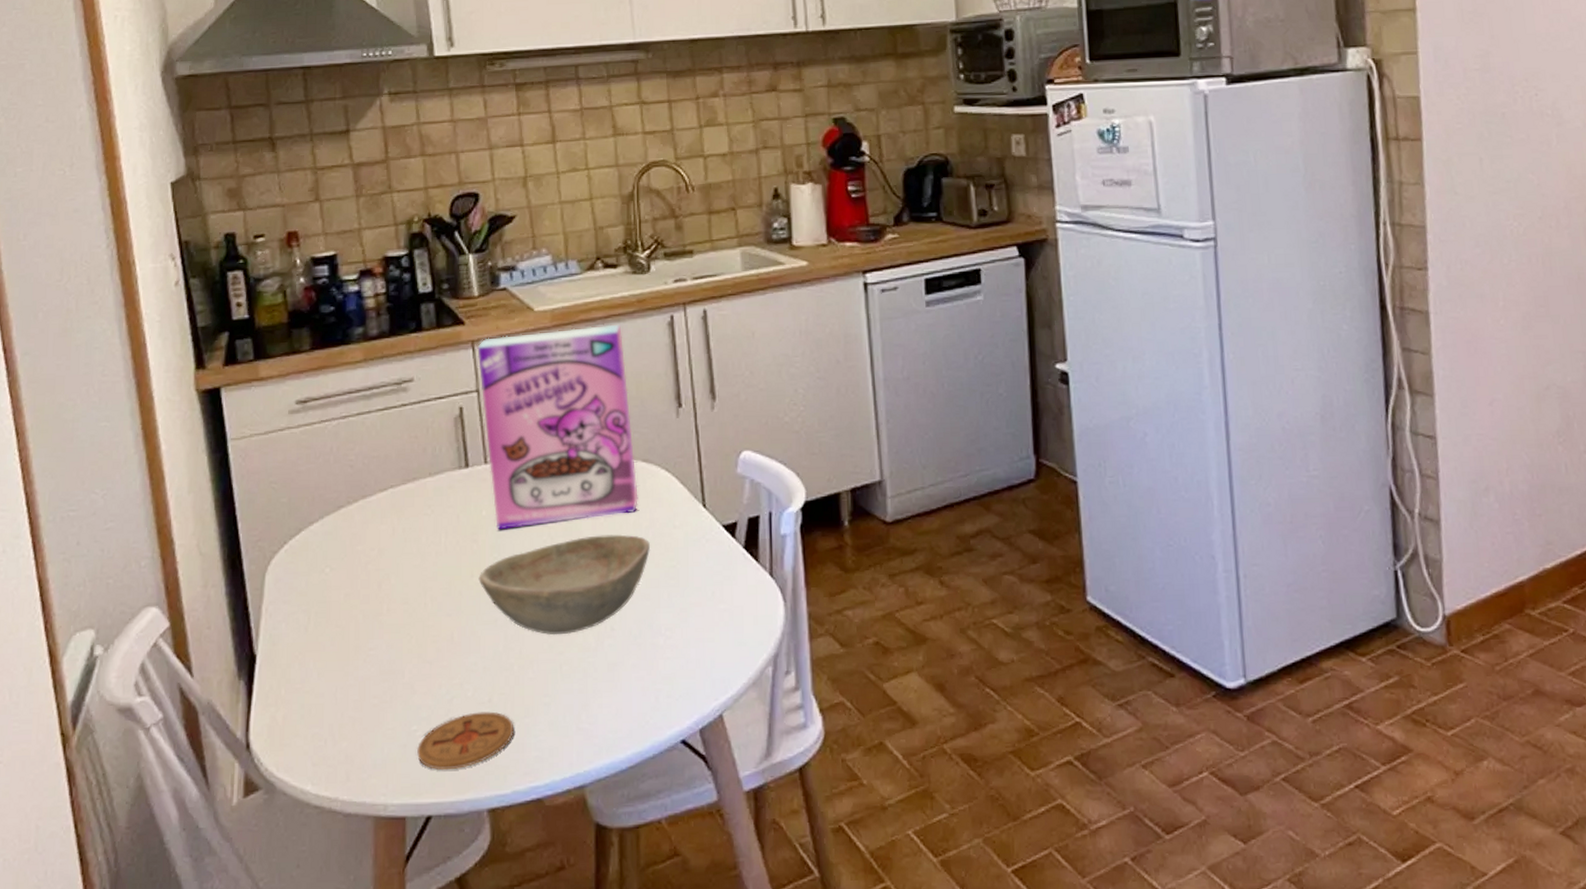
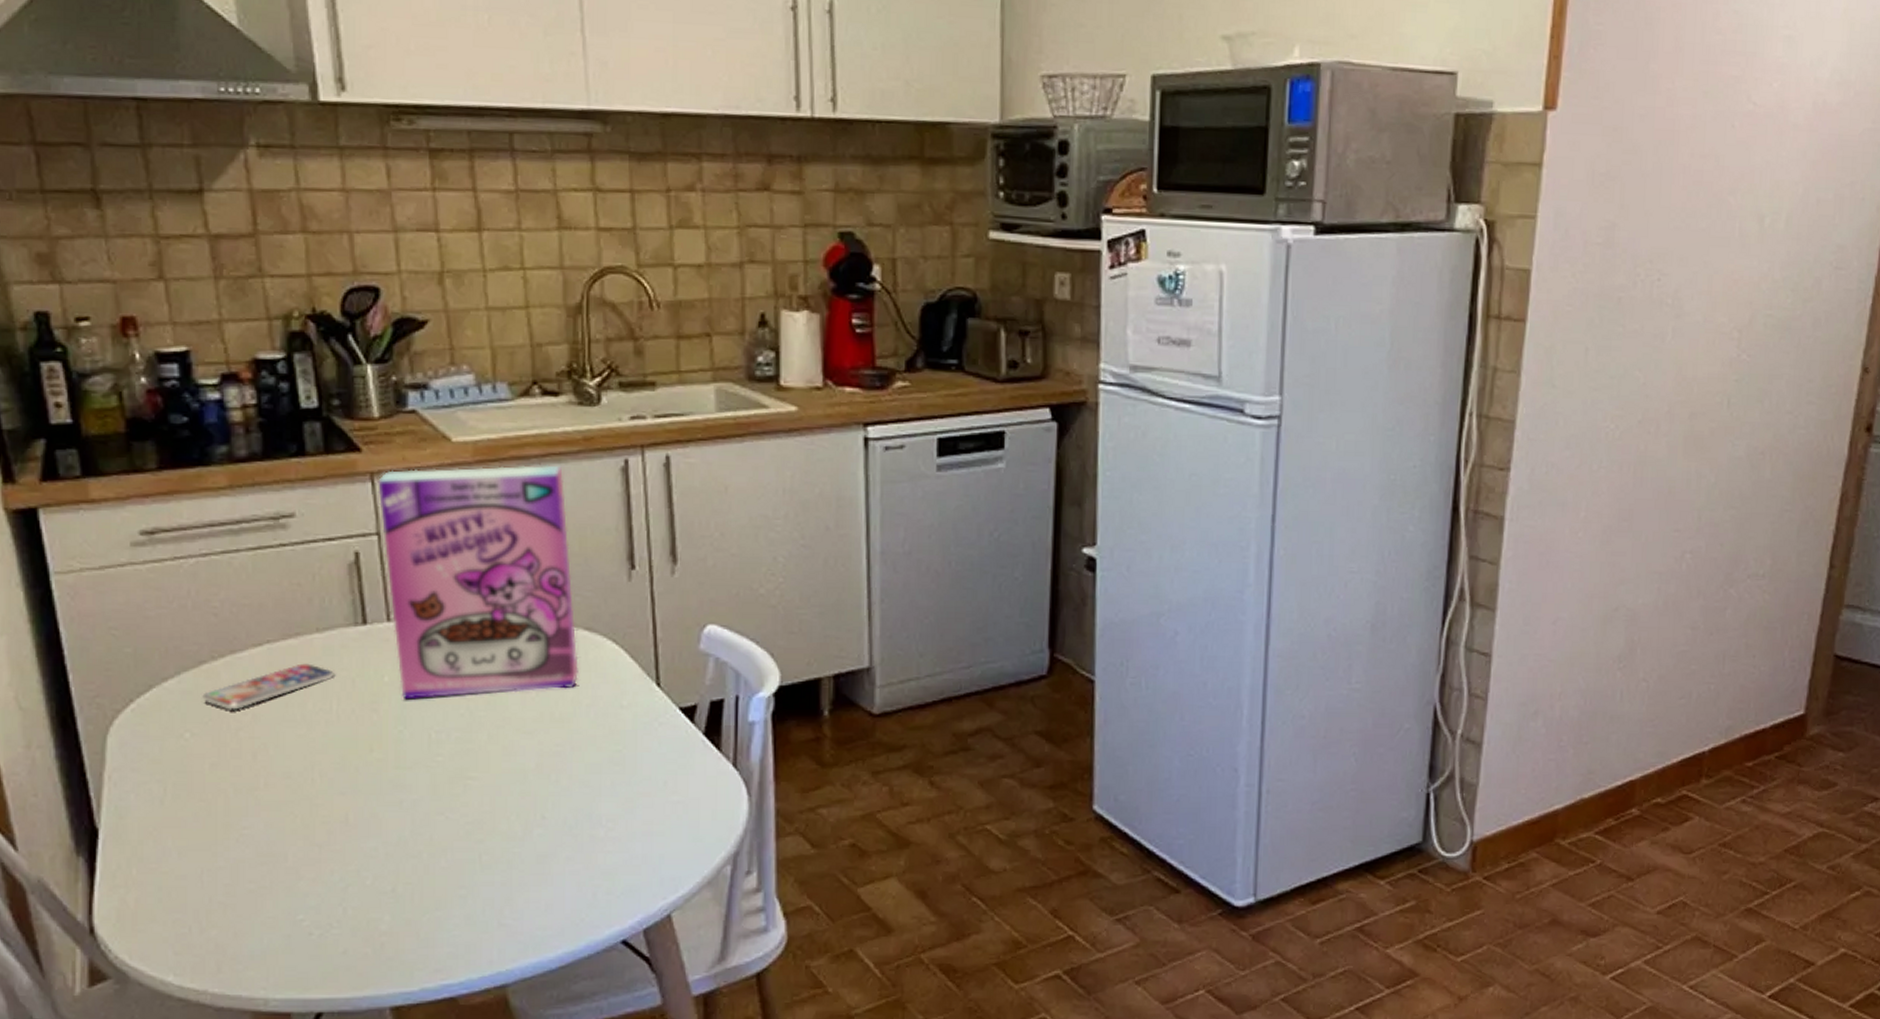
smartphone: none [338,503,443,547] -> present [201,663,334,710]
coaster: present [416,711,514,771] -> none [303,902,423,964]
bowl: present [478,534,651,636] -> none [379,711,592,822]

